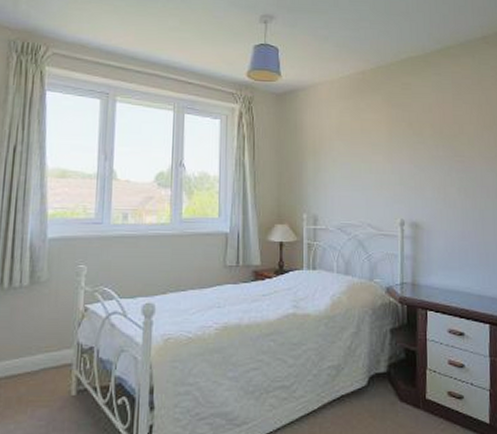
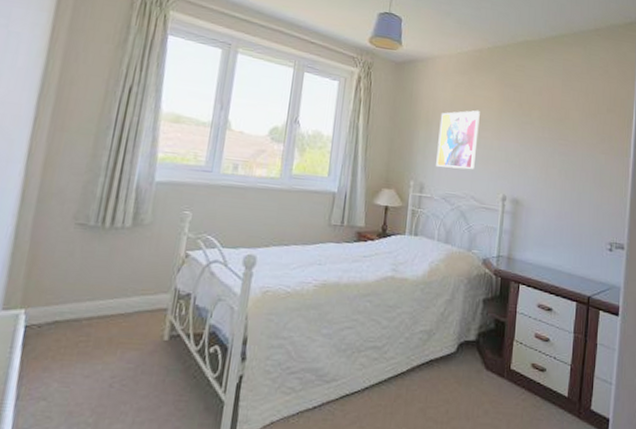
wall art: none [328,134,369,198] -> present [436,110,480,170]

